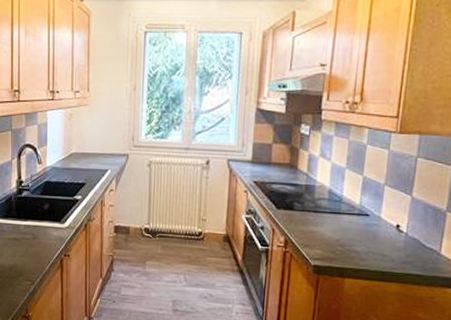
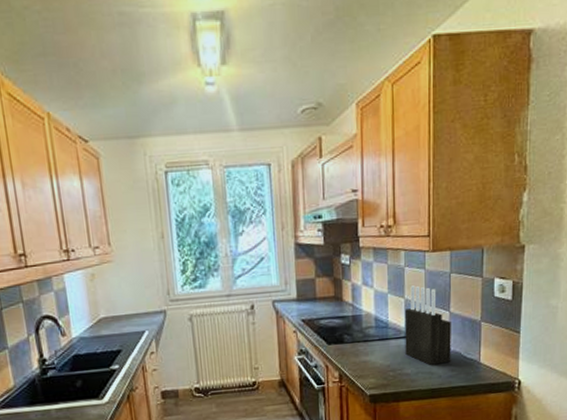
knife block: none [357,164,412,249] -> present [404,285,451,366]

